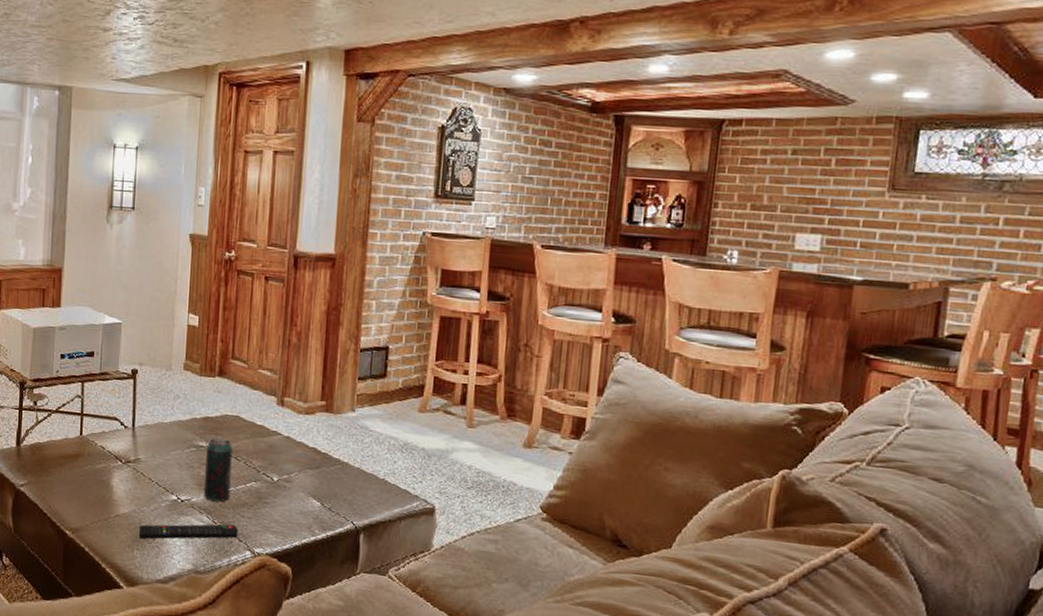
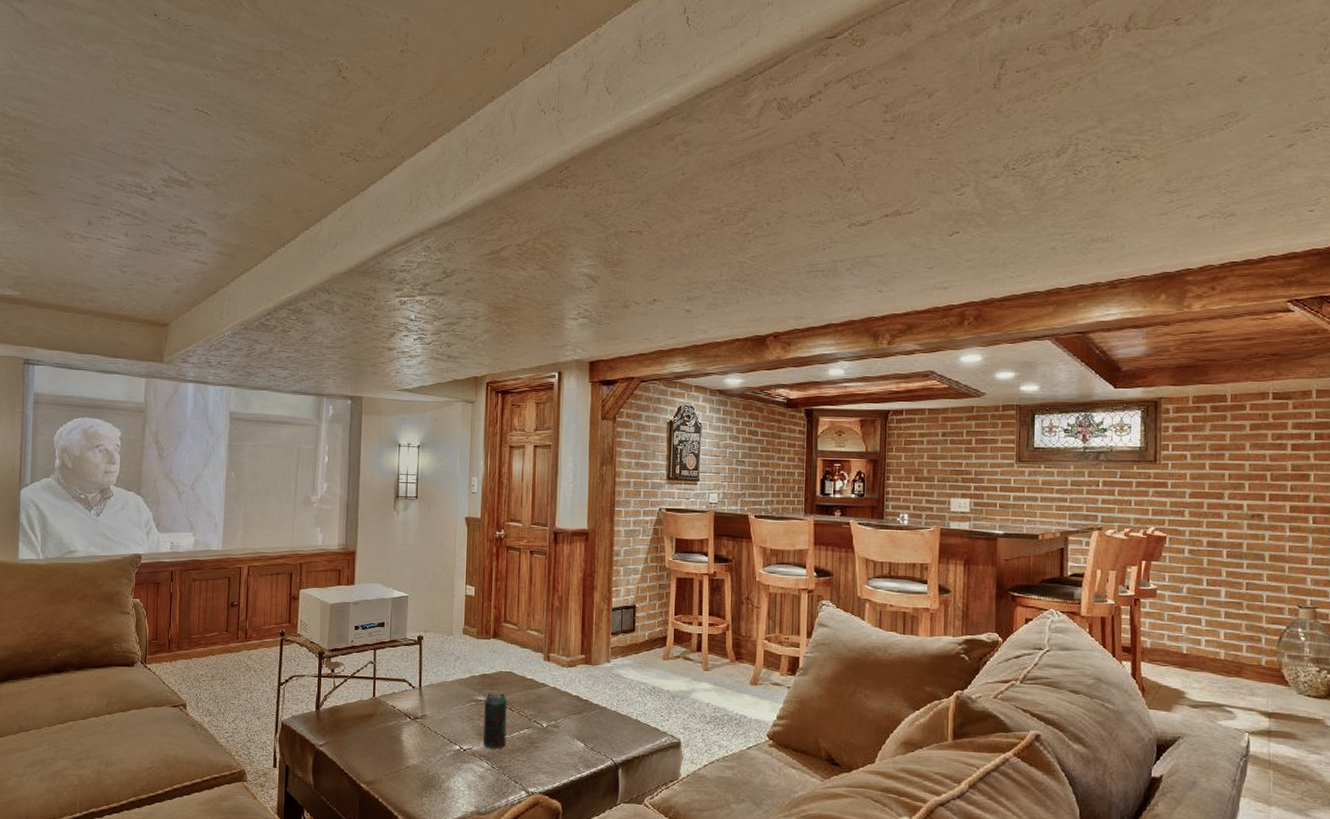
remote control: present [139,524,238,539] -> none [427,768,514,787]

